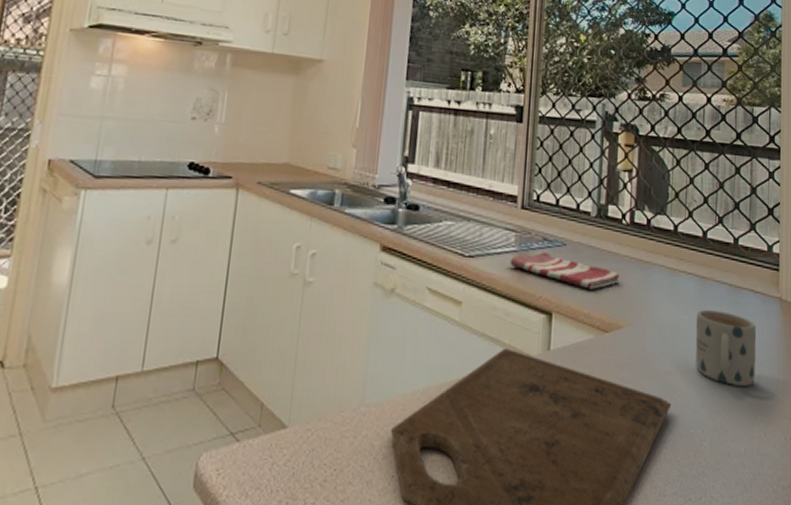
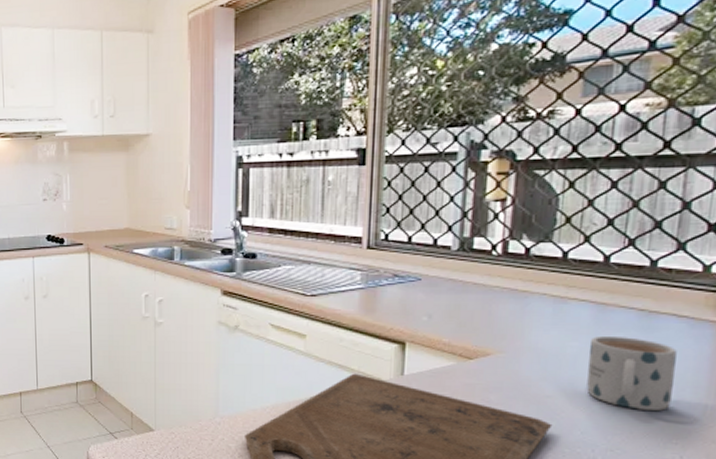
dish towel: present [510,252,620,290] -> none [356,288,489,320]

